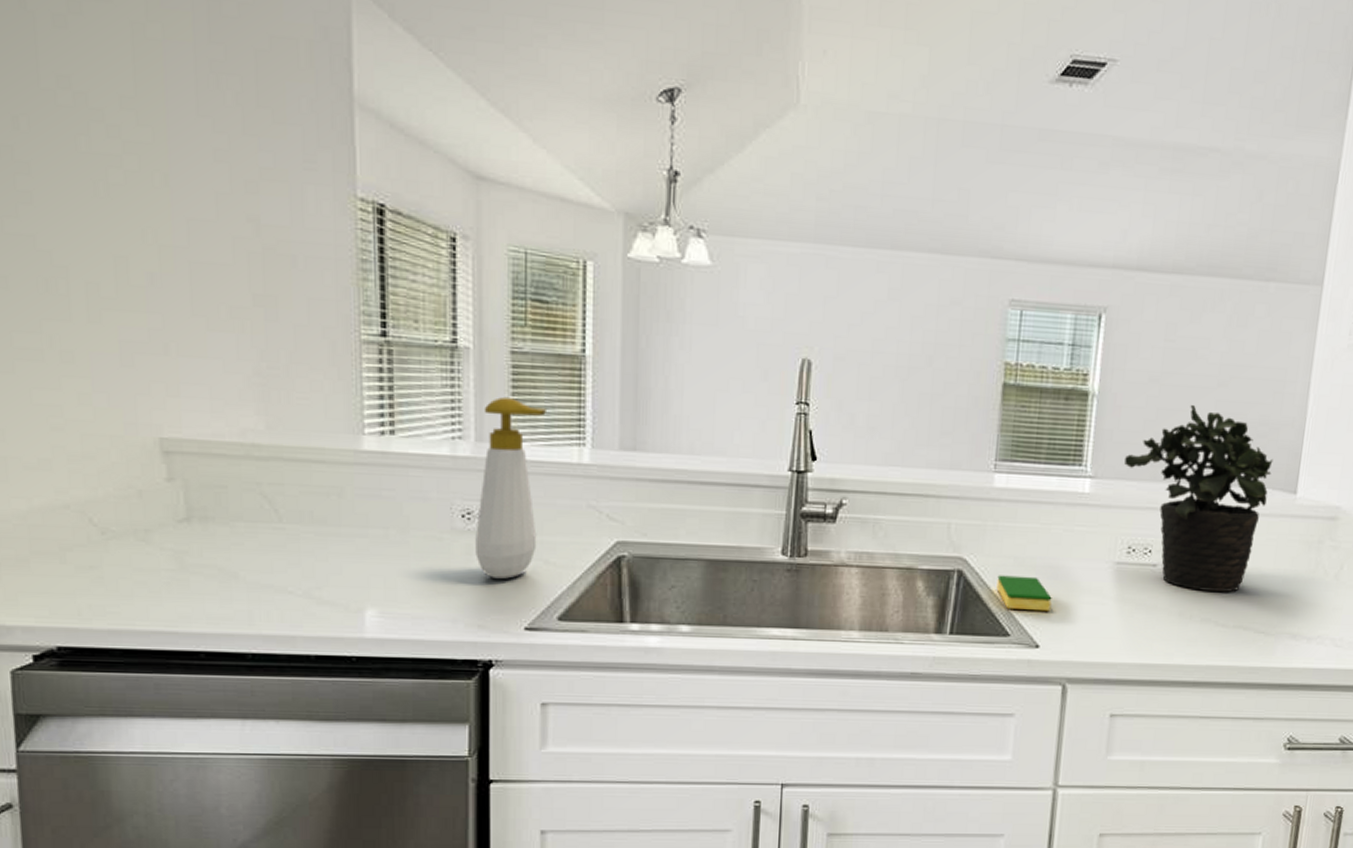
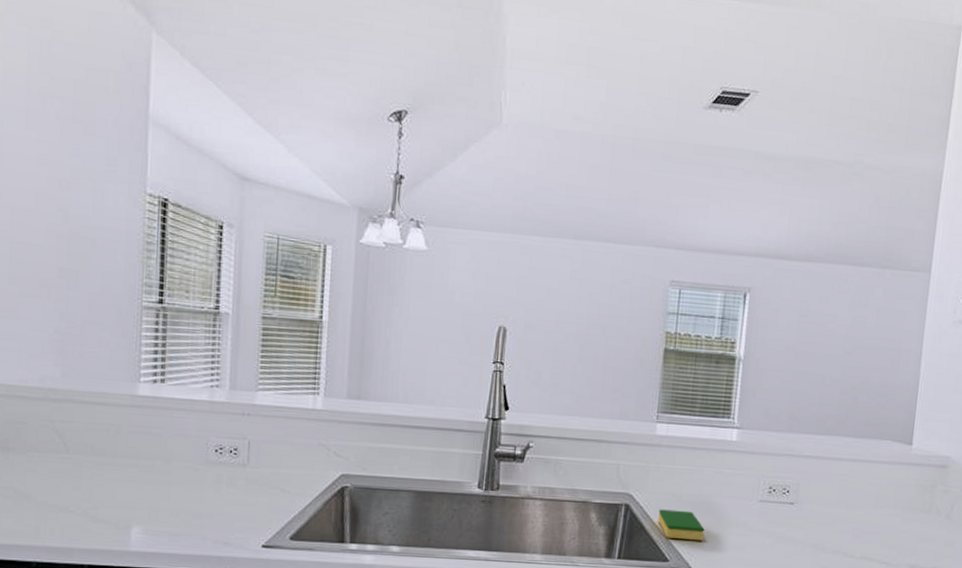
soap bottle: present [475,397,548,579] -> none [225,354,290,504]
potted plant: present [1125,405,1273,593] -> none [766,369,892,528]

